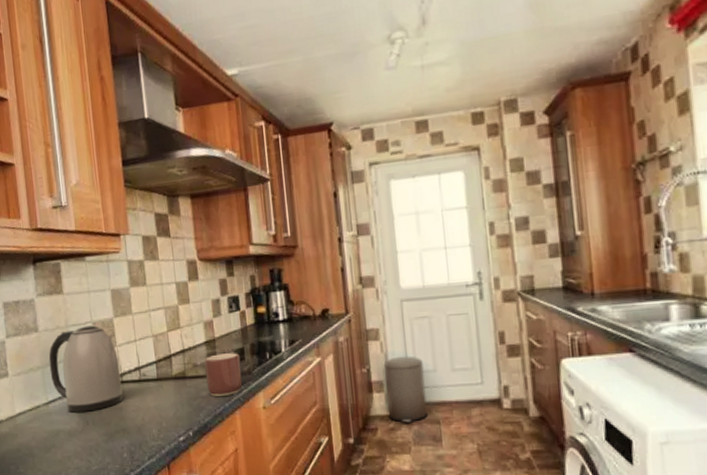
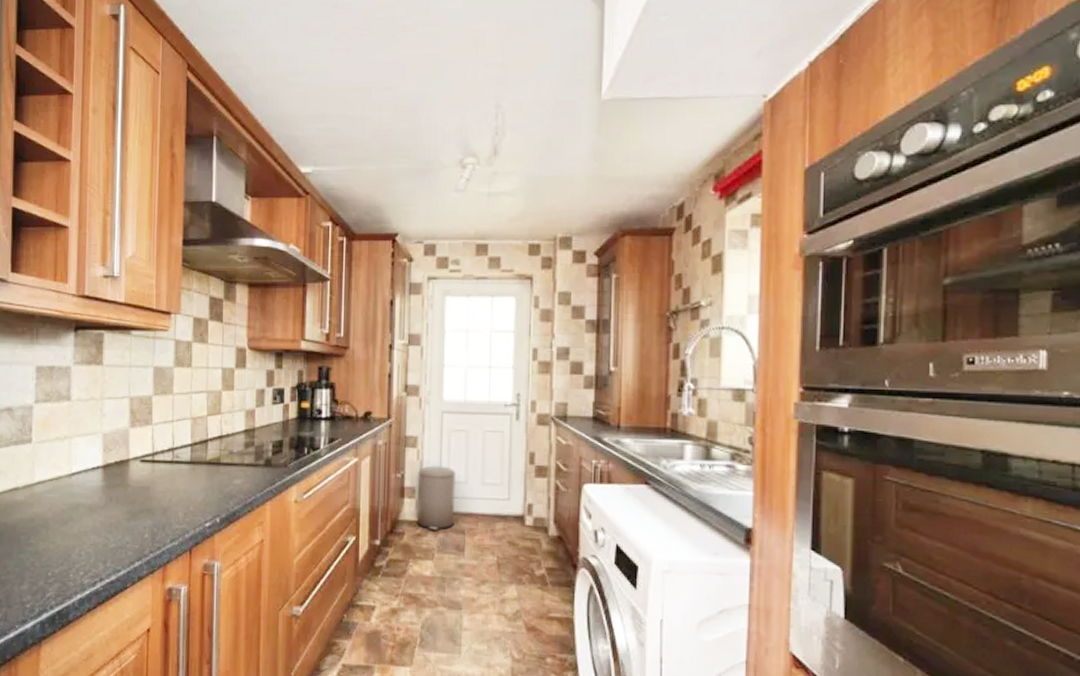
kettle: present [48,325,123,413] -> none [77,400,153,488]
mug: present [204,353,243,397] -> none [241,444,278,487]

